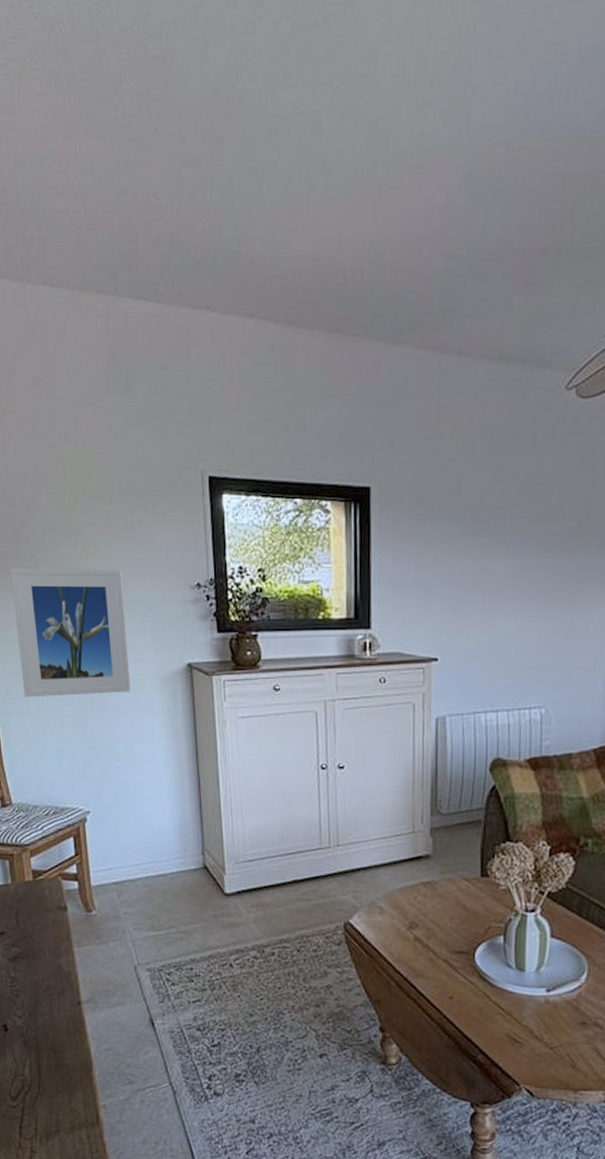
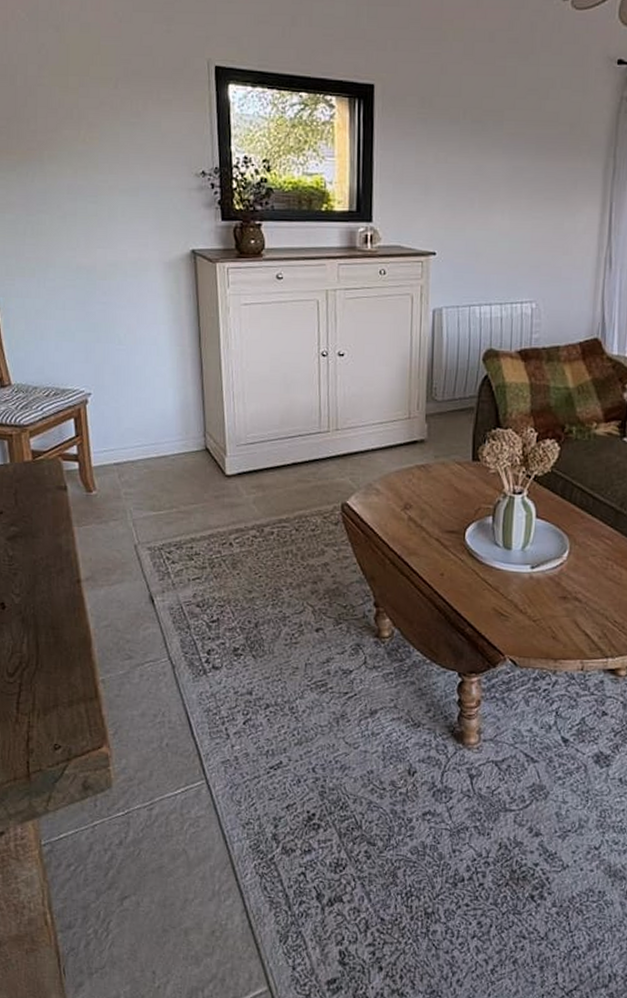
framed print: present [11,568,131,697] -> none [11,149,134,279]

